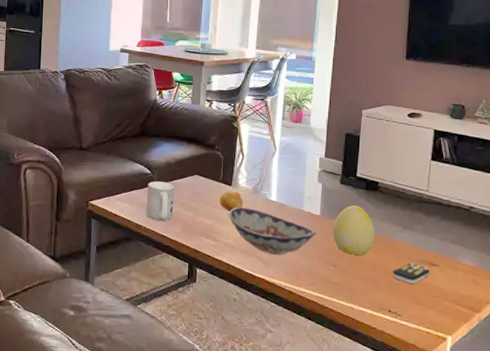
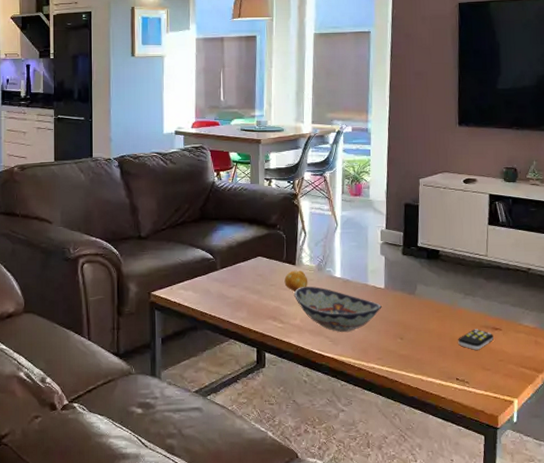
mug: present [146,181,175,222] -> none [210,266,239,307]
decorative egg: present [333,205,375,255] -> none [398,276,439,326]

